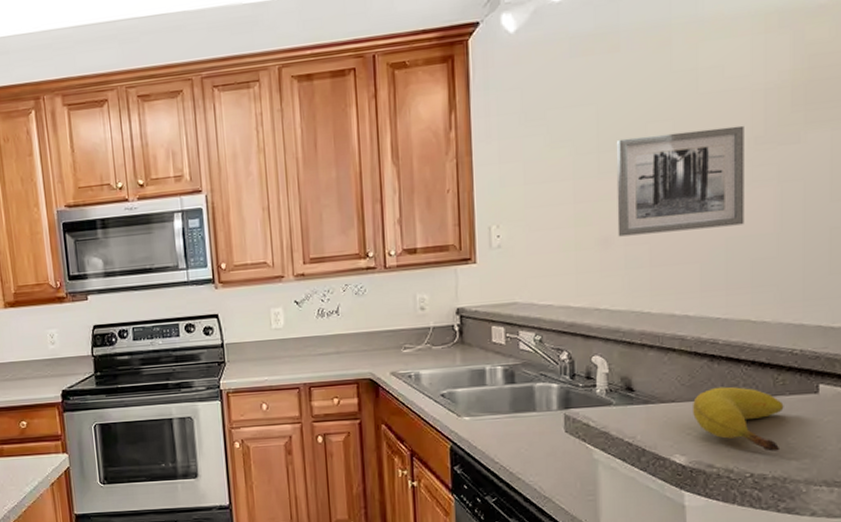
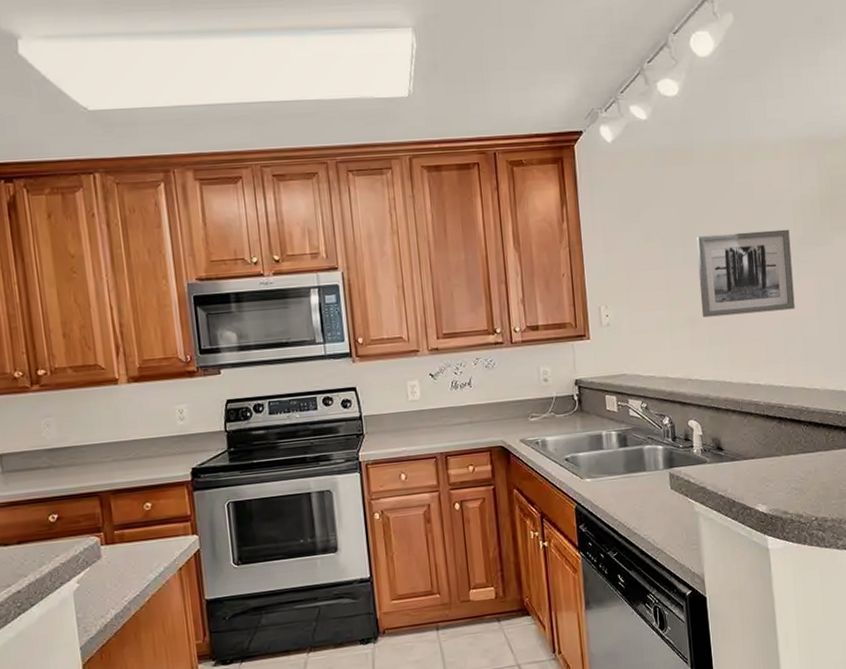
fruit: present [693,386,784,452] -> none [768,444,835,498]

